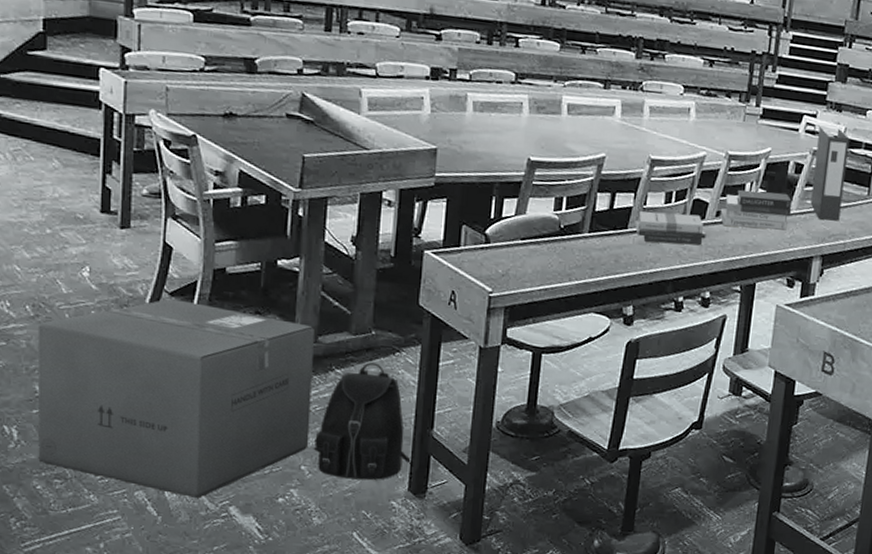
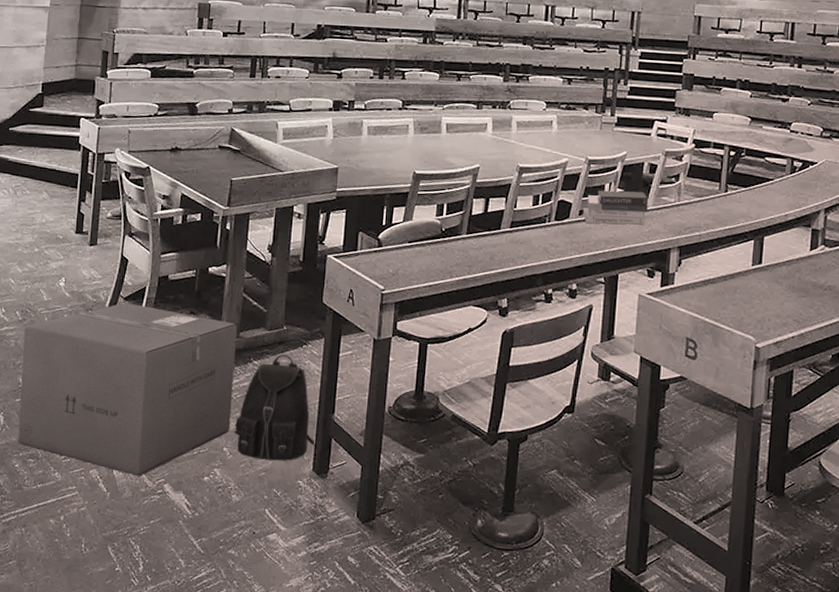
books: present [634,211,706,246] -> none [506,213,571,242]
binder: present [810,127,850,221] -> none [665,130,699,215]

